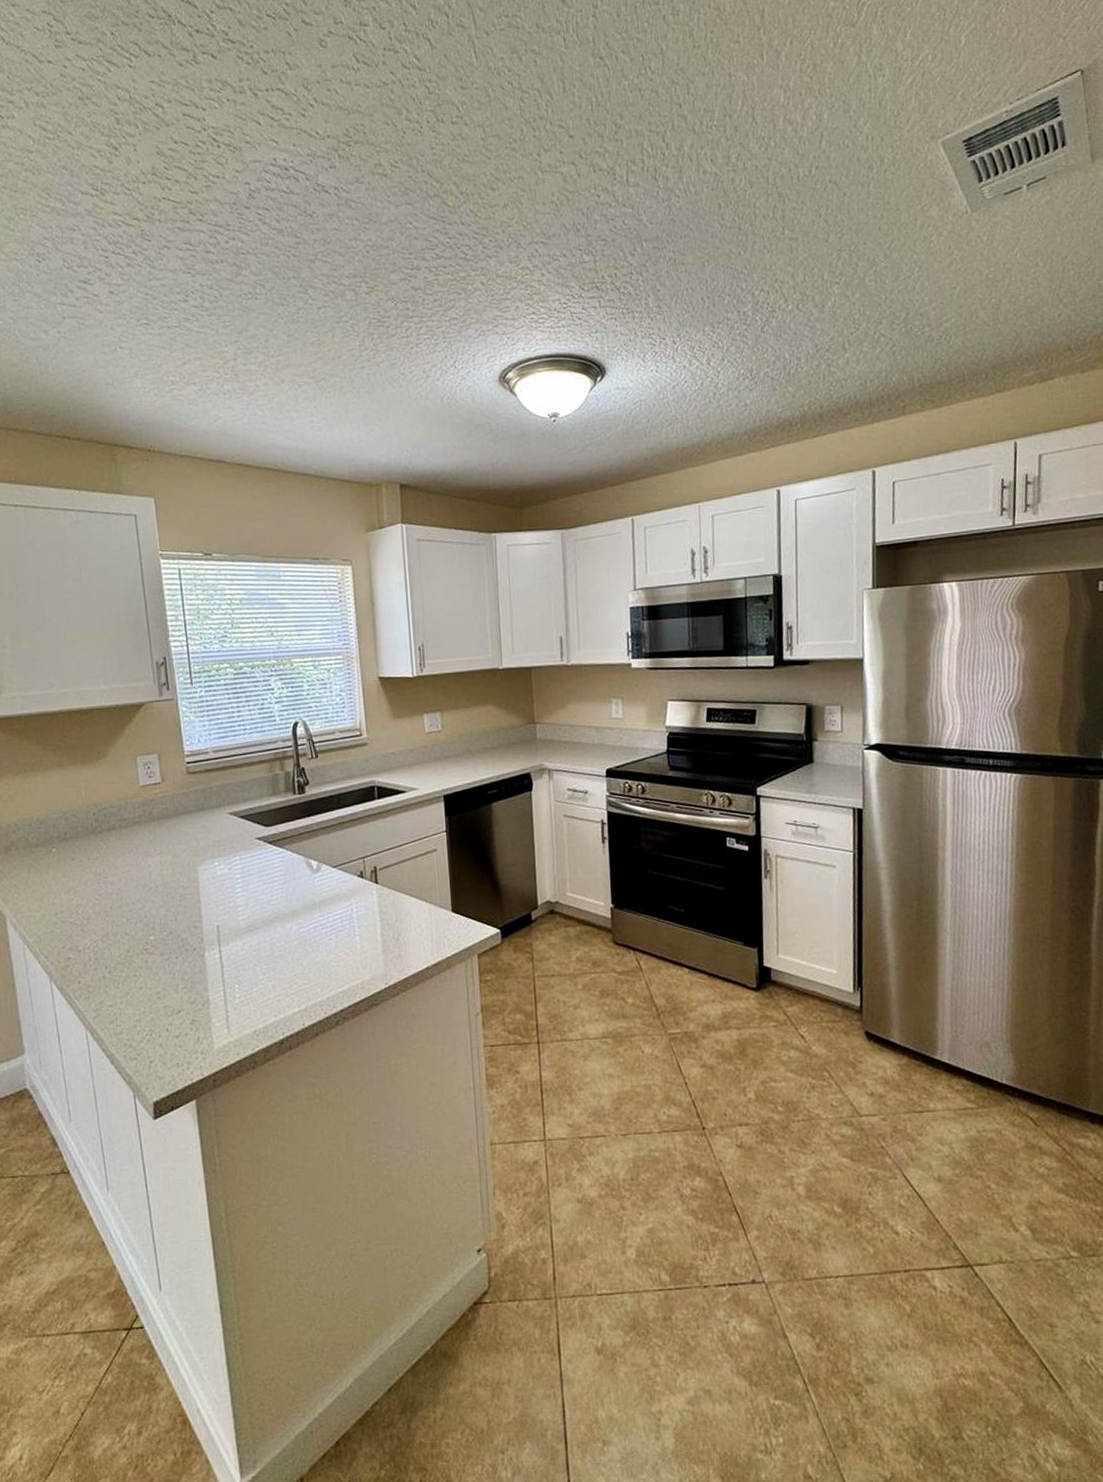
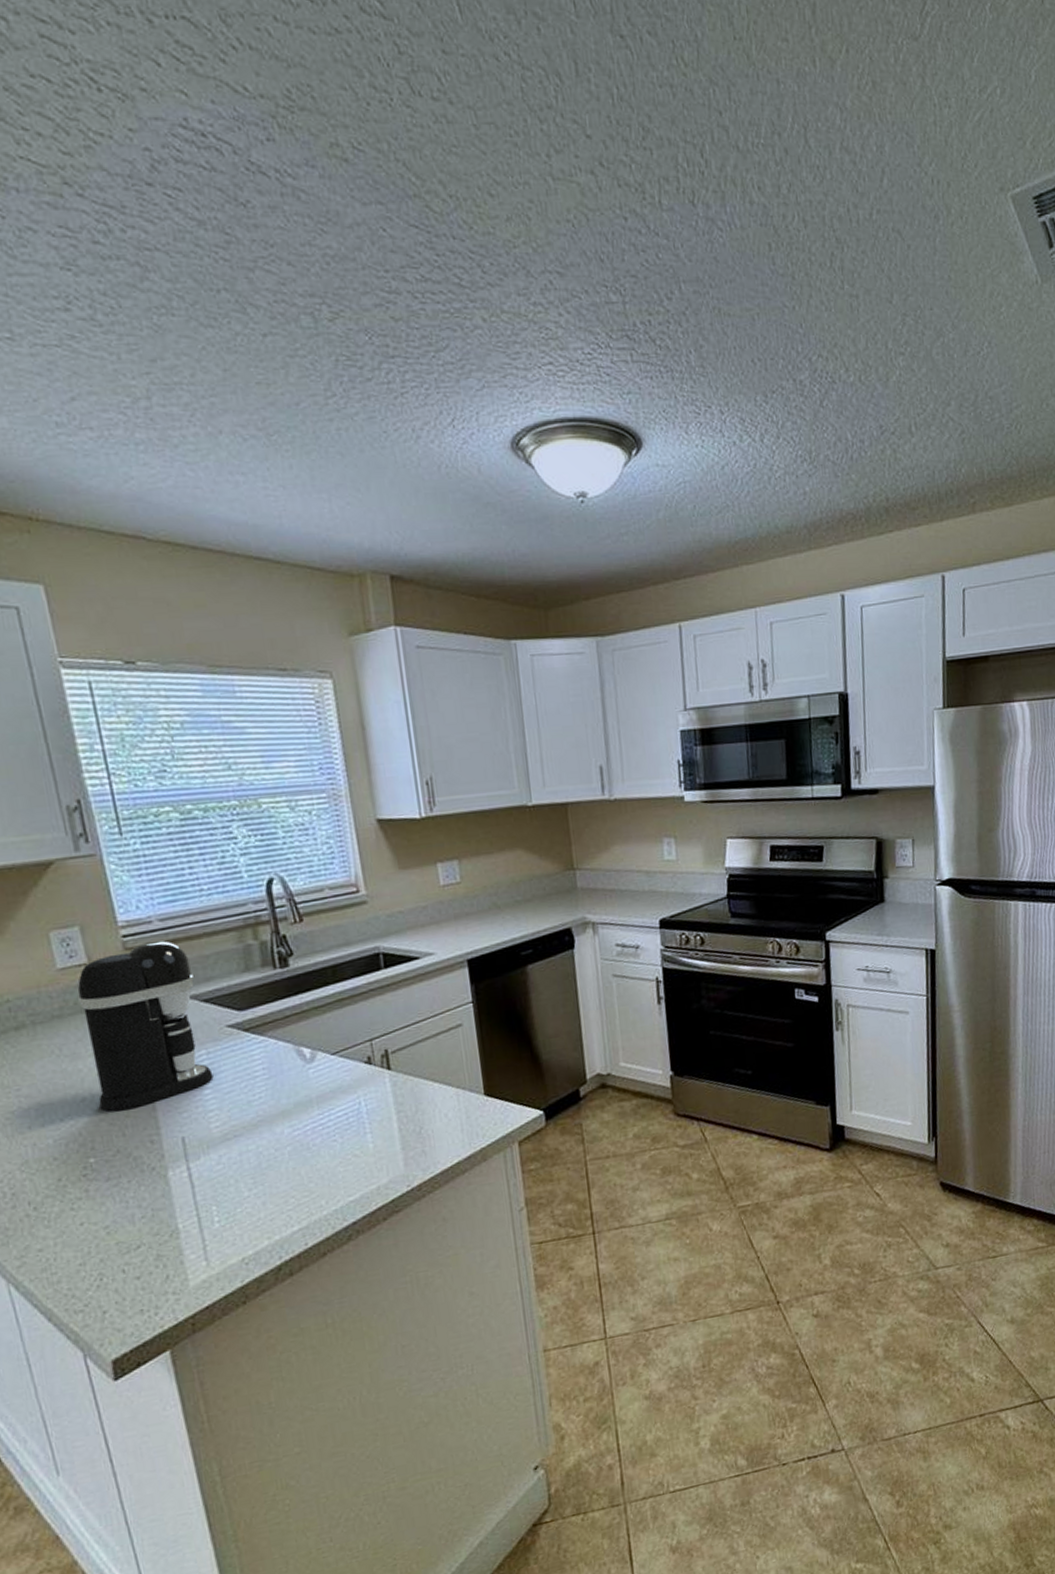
coffee maker: none [153,768,244,900] -> present [78,941,214,1111]

